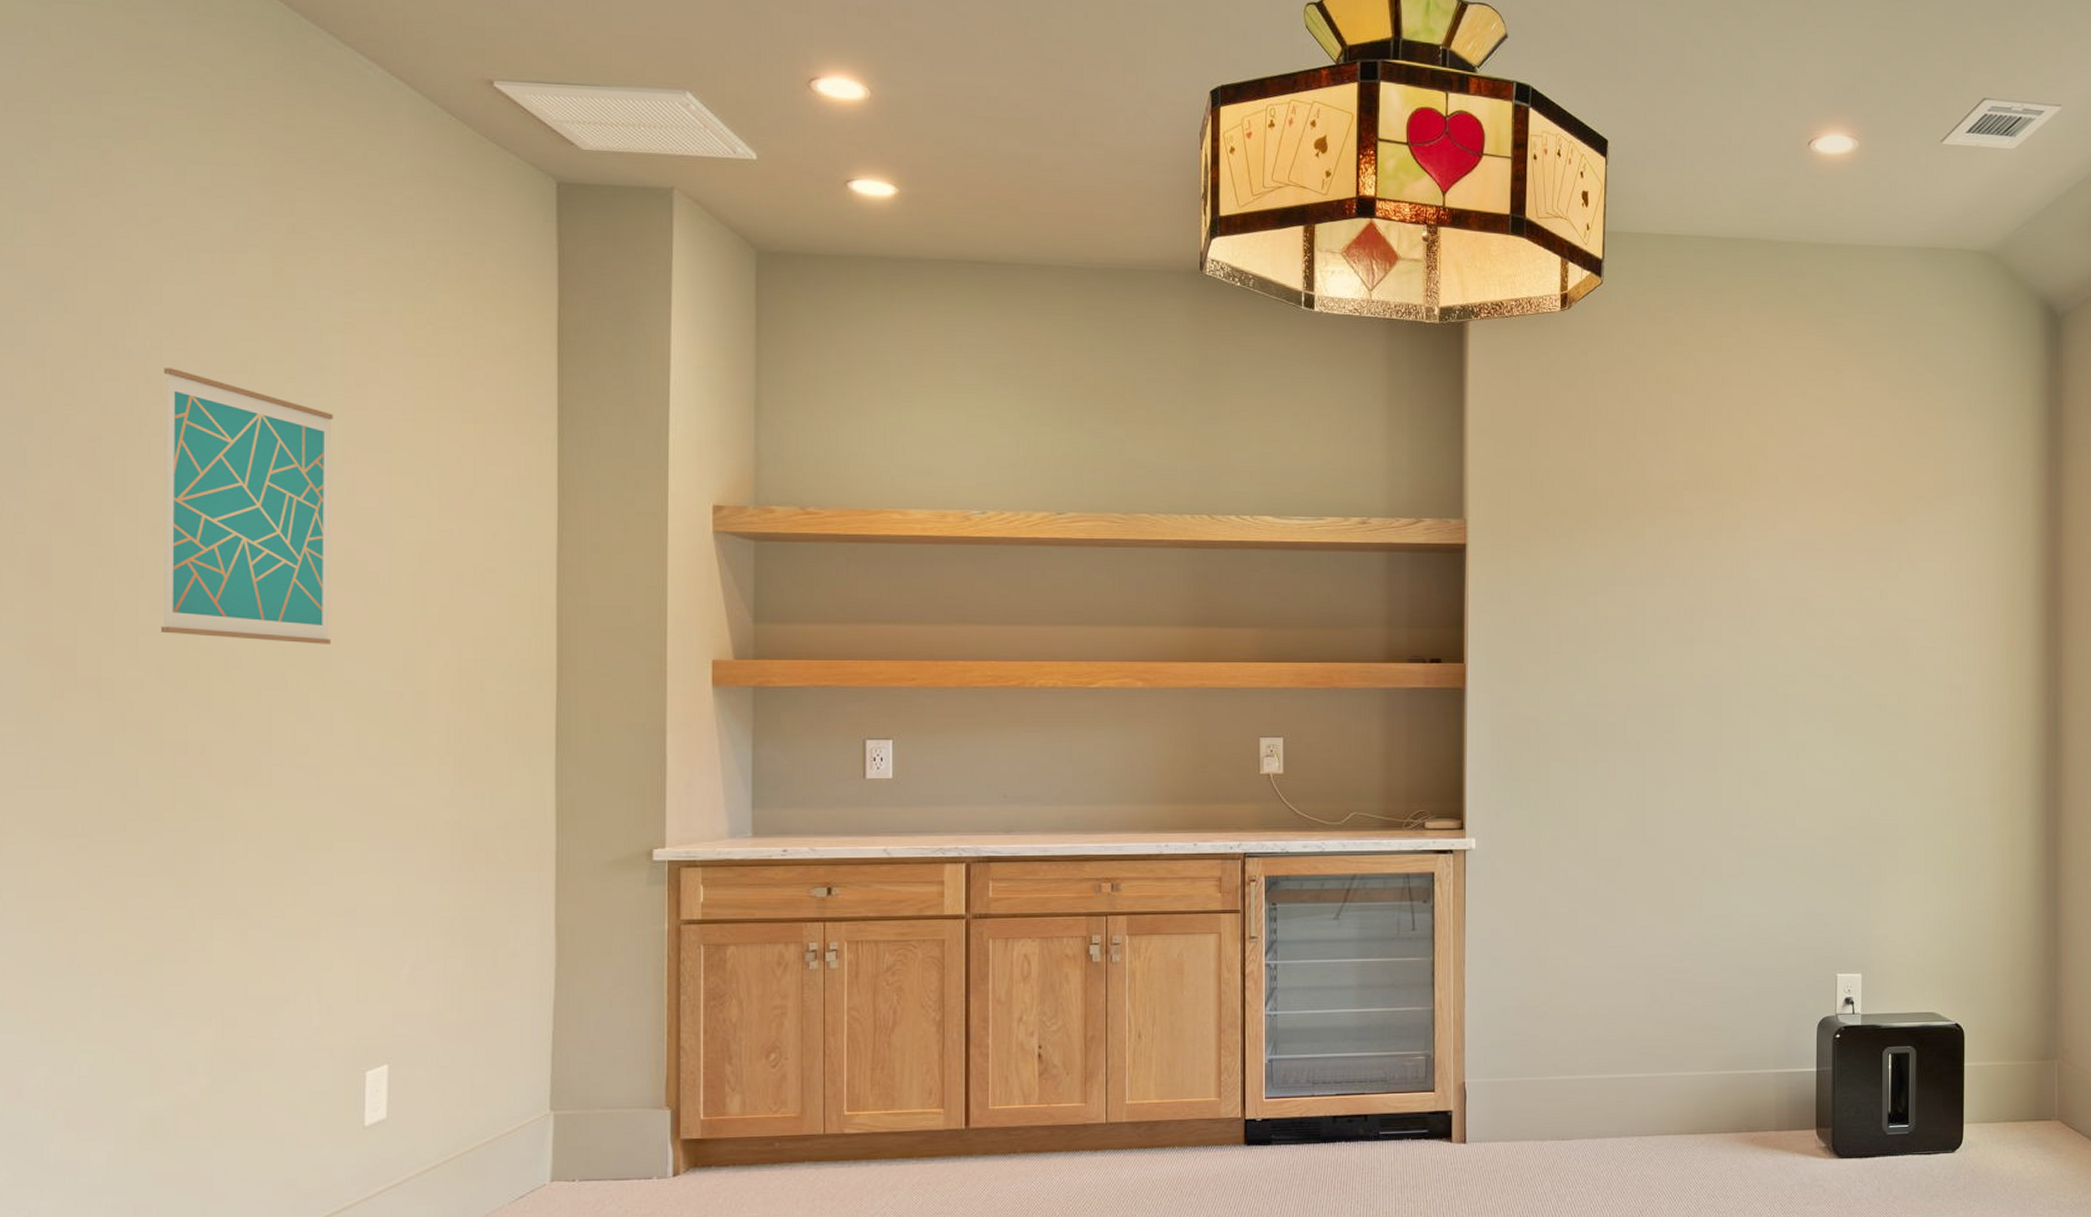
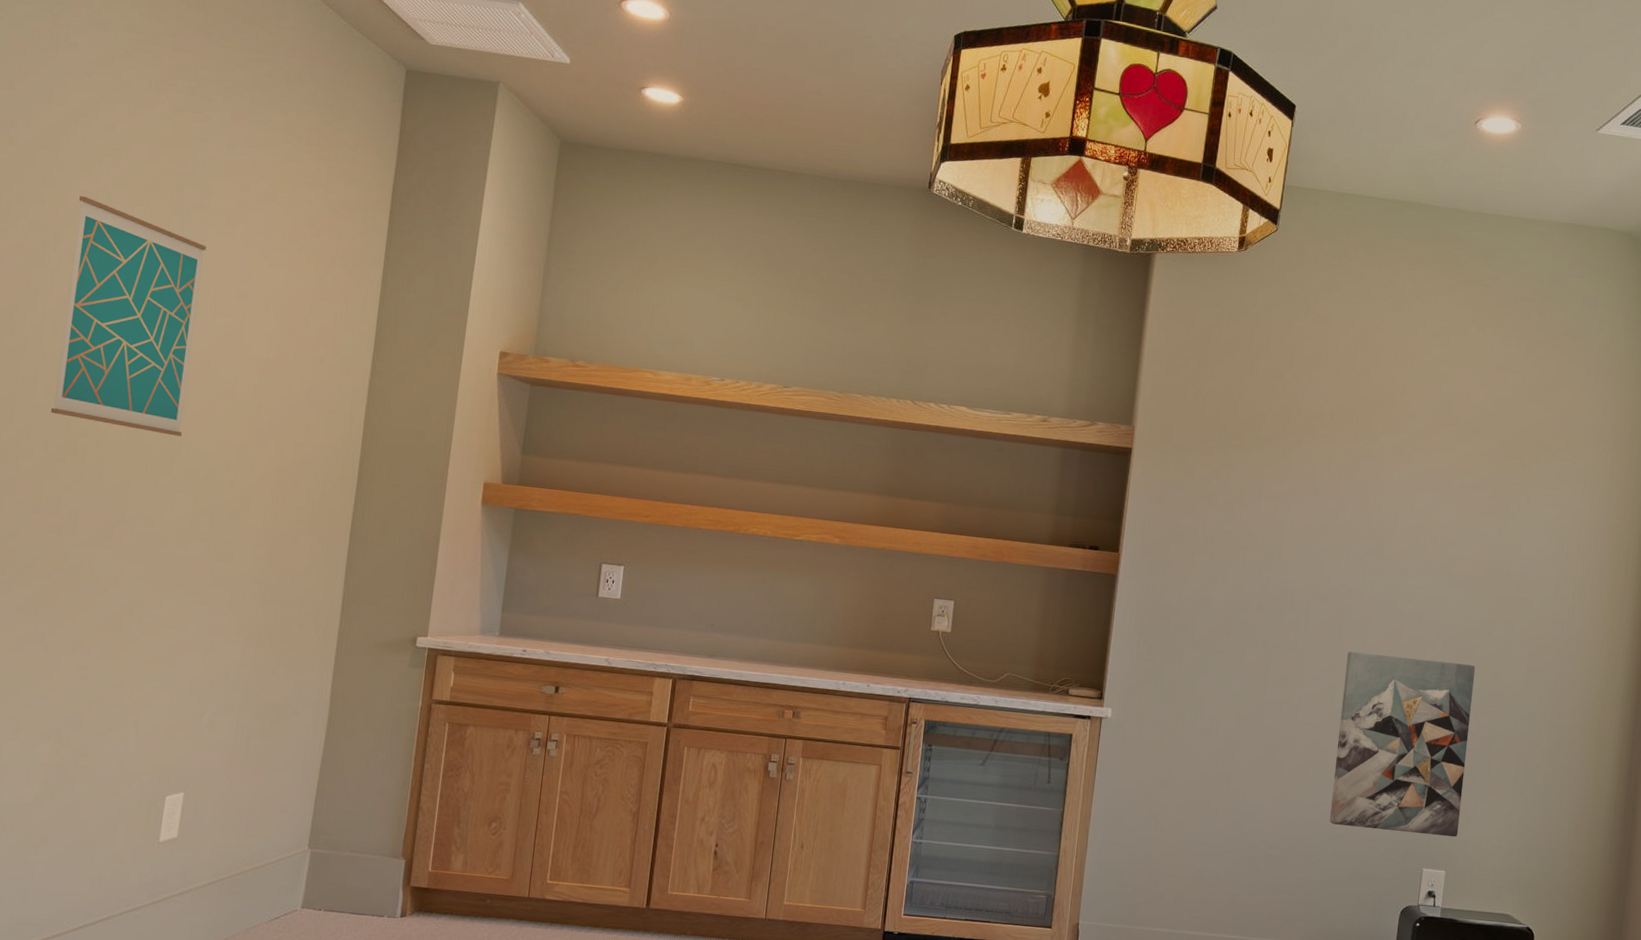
wall art: none [1729,745,1871,938] -> present [1329,652,1476,838]

